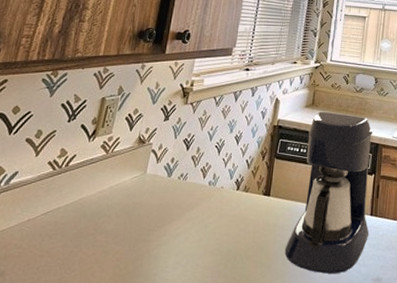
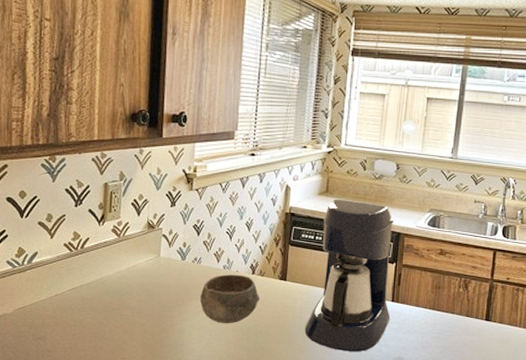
bowl: none [181,191,243,247] -> present [200,274,260,323]

